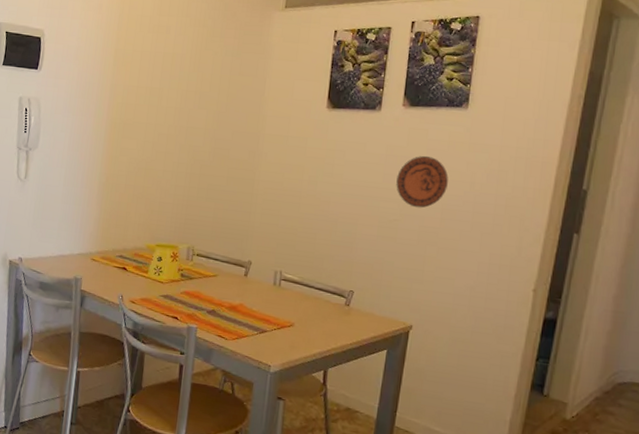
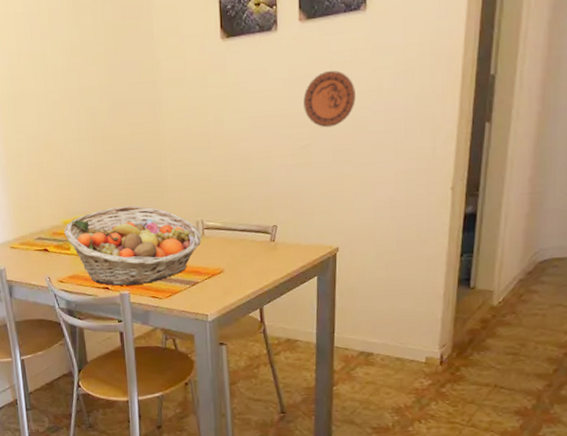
fruit basket: none [145,241,278,322] -> present [64,205,202,286]

